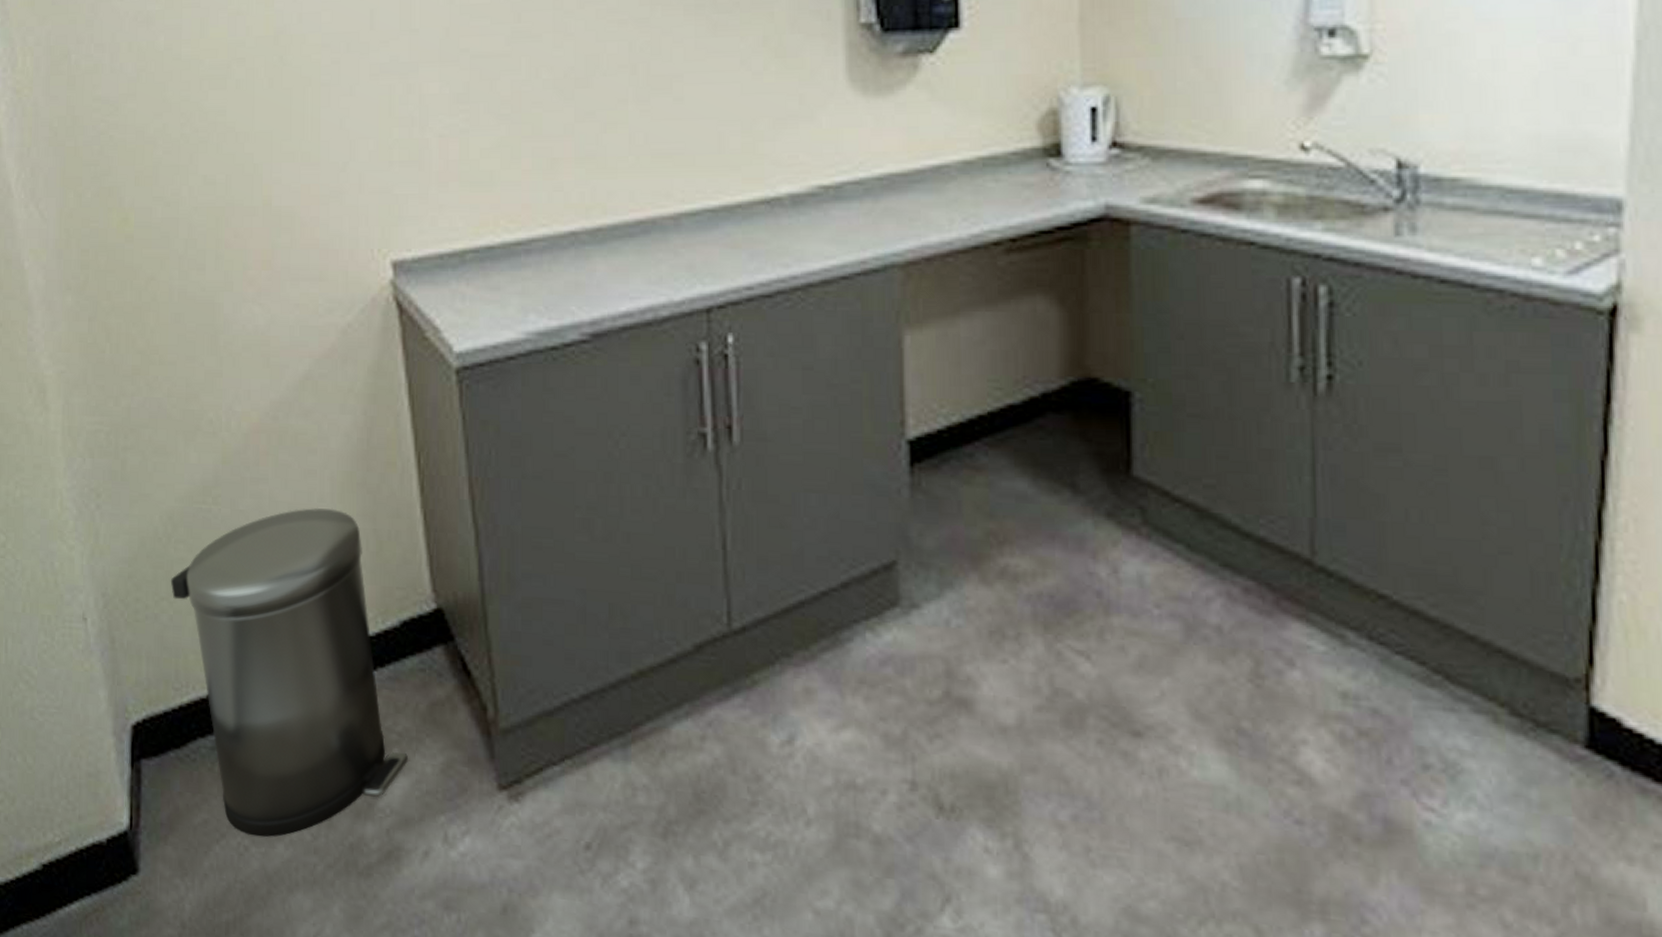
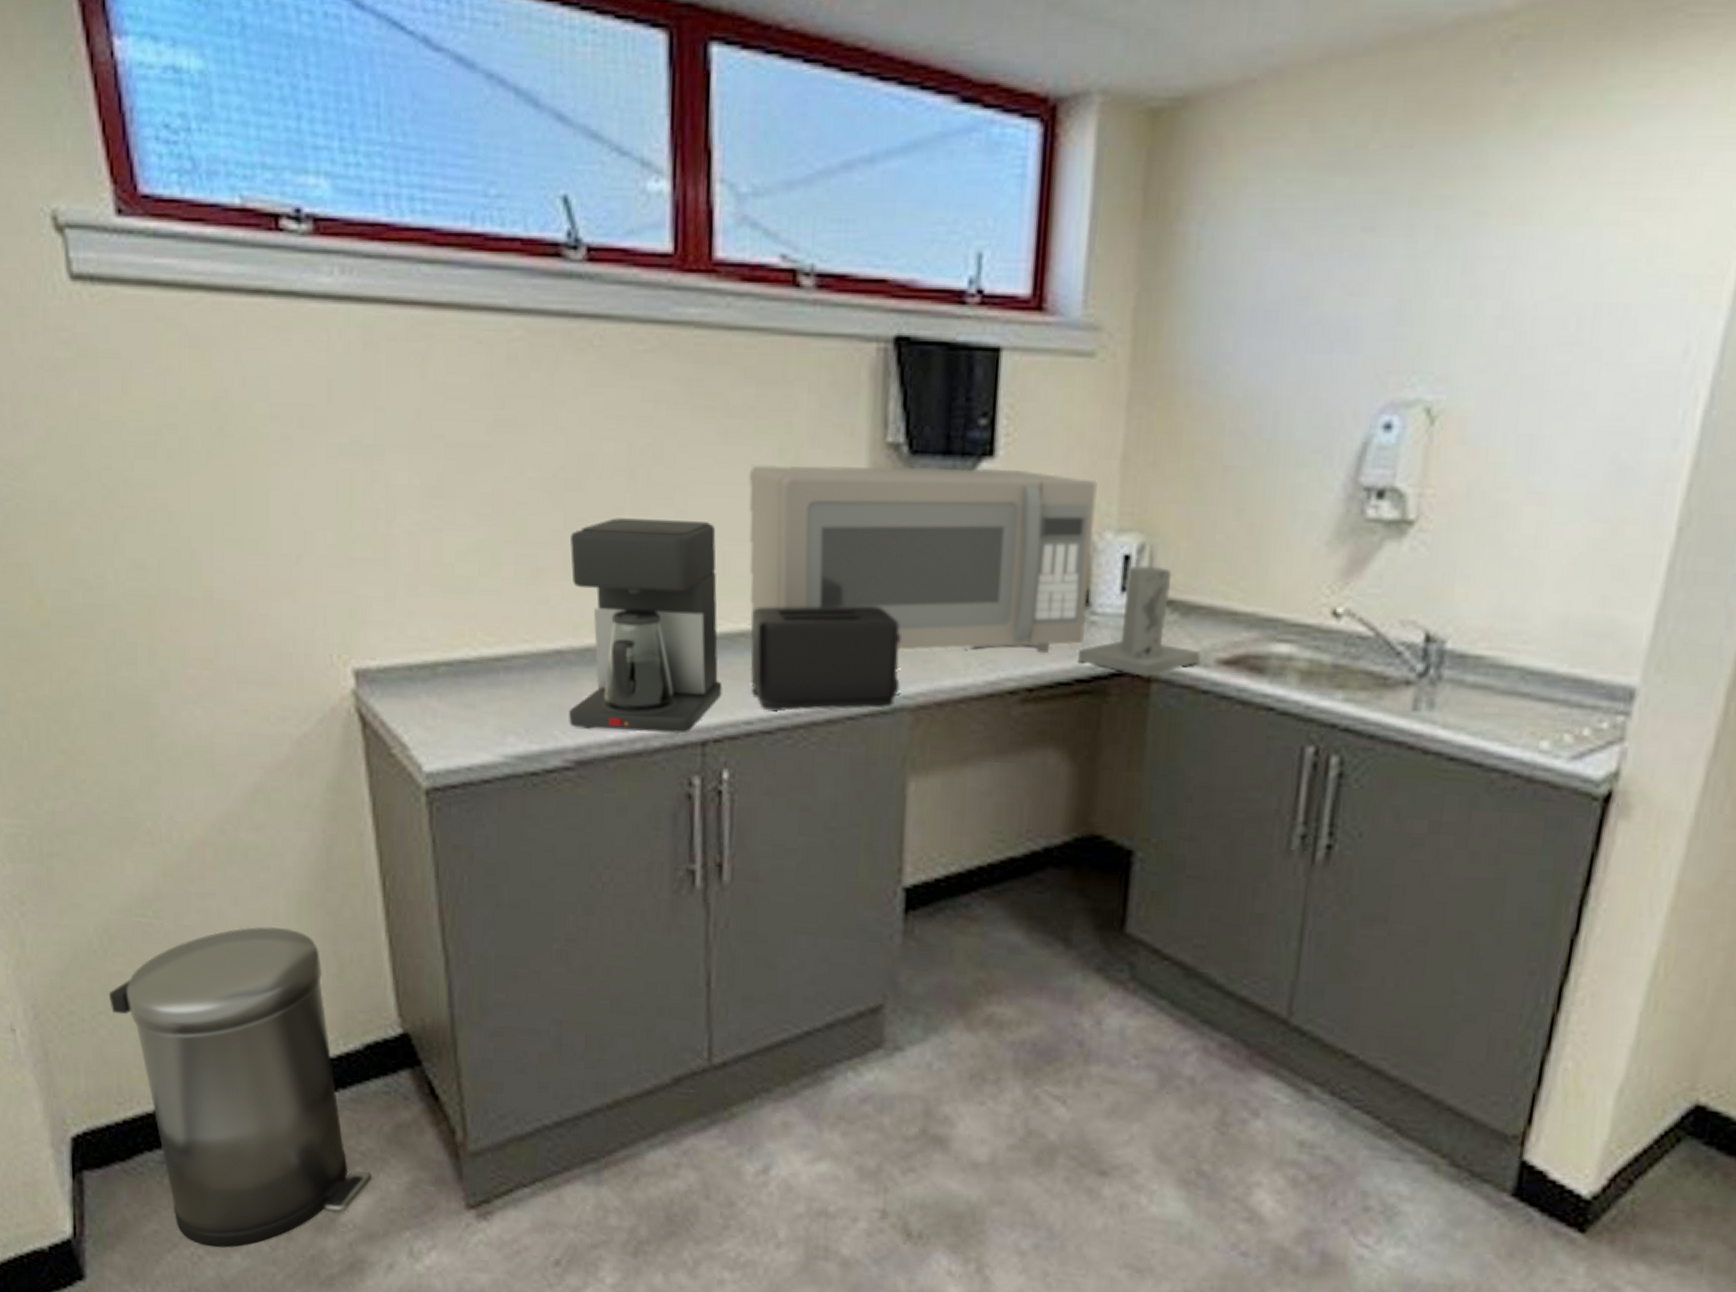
coffee maker: none [581,106,723,303] -> present [569,518,723,734]
microwave: none [737,38,1061,211] -> present [748,465,1097,654]
toaster: none [747,171,889,276] -> present [750,605,901,712]
paper towel roll: none [1057,115,1177,220] -> present [1078,565,1202,677]

